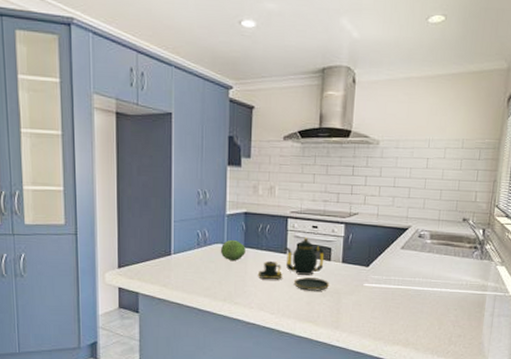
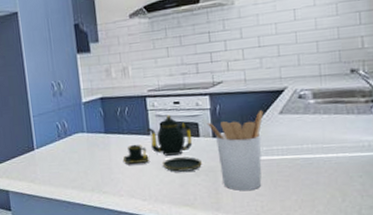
fruit: present [220,239,246,261] -> none [81,127,107,149]
utensil holder: none [338,244,388,313] -> present [206,110,264,190]

